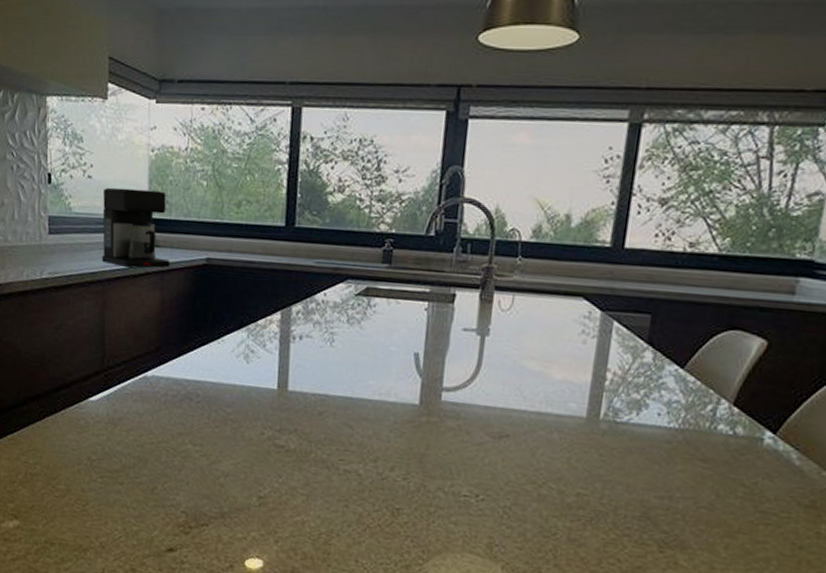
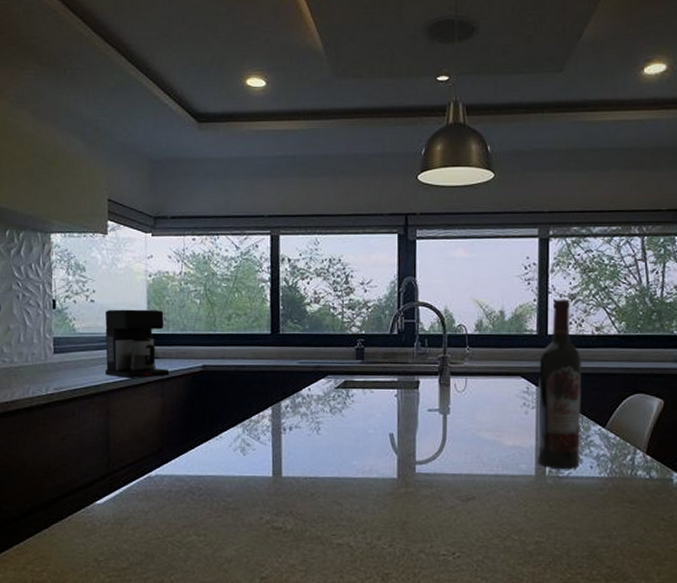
wine bottle: none [591,203,666,414] -> present [538,299,582,469]

